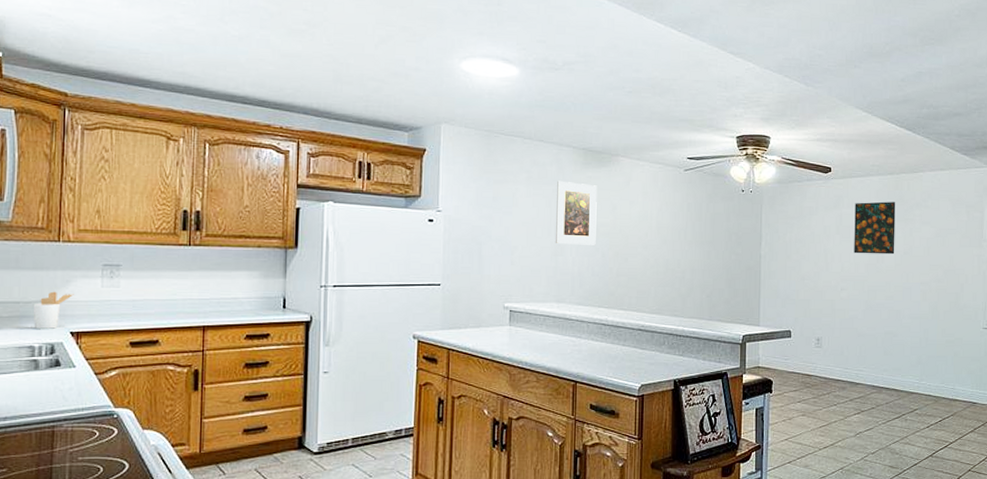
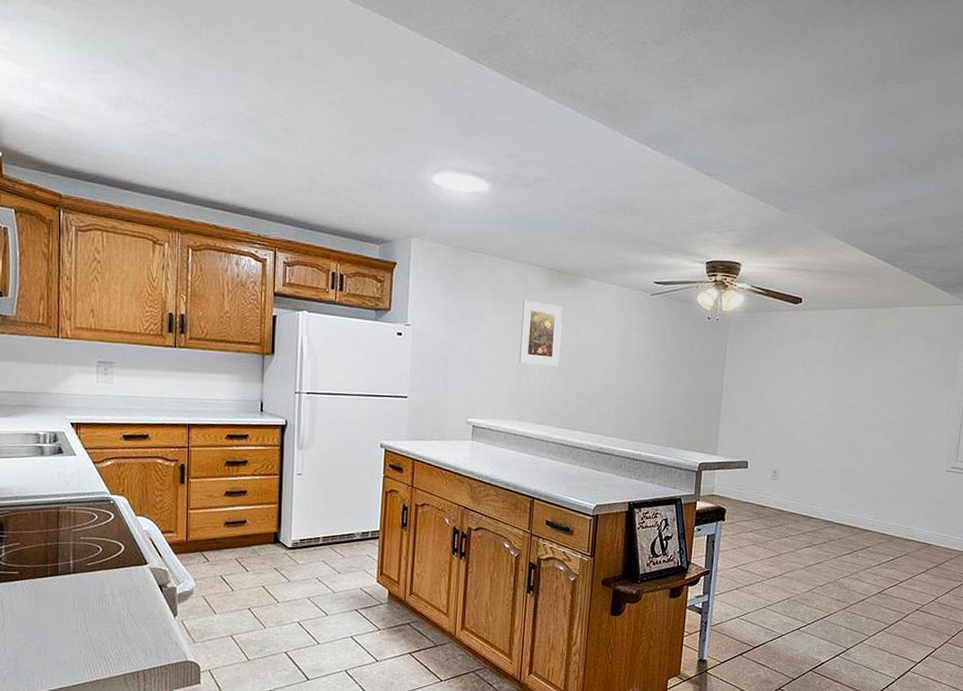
utensil holder: present [33,291,74,330] -> none [37,384,73,419]
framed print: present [854,201,896,255] -> none [818,335,867,391]

